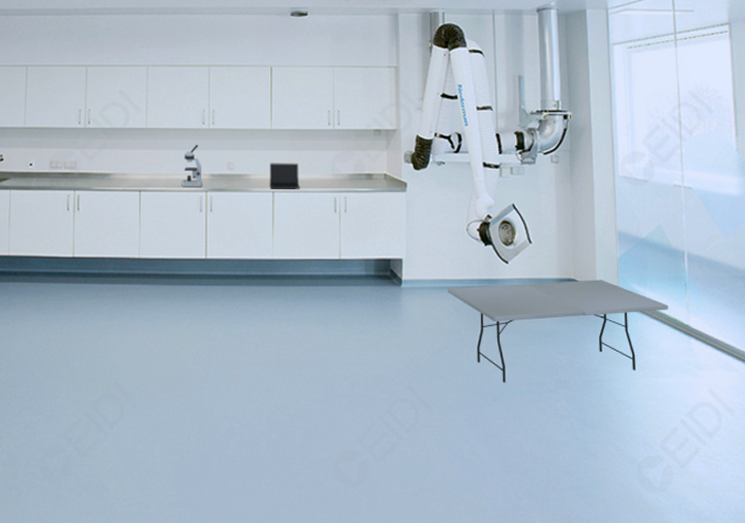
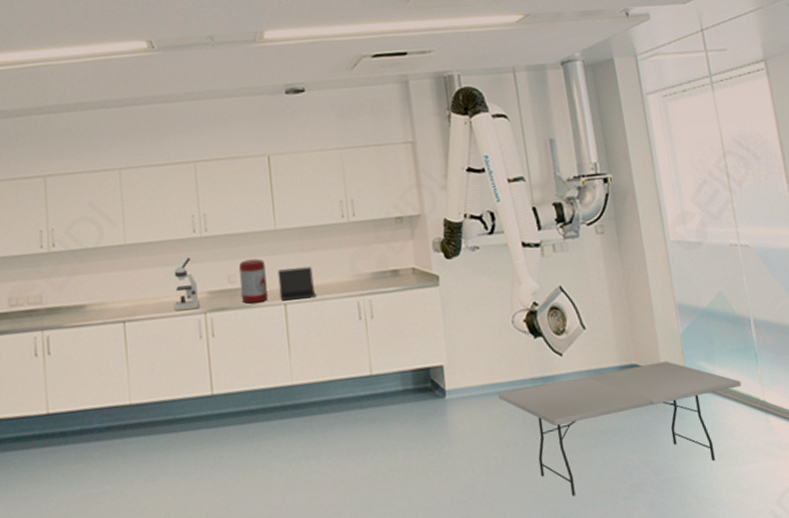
container: none [237,152,259,189] -> present [238,259,268,304]

